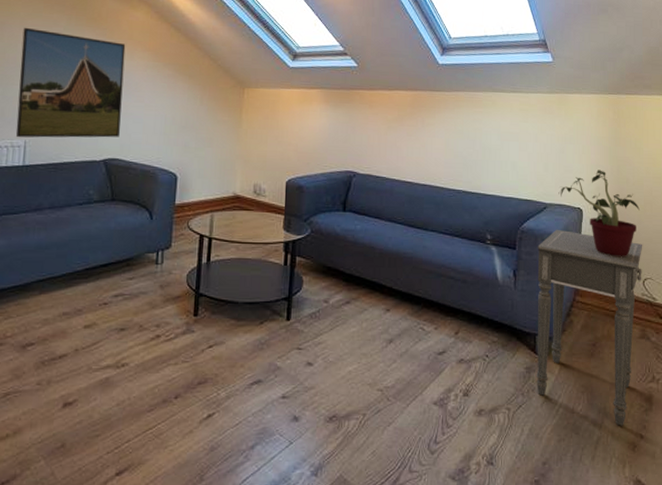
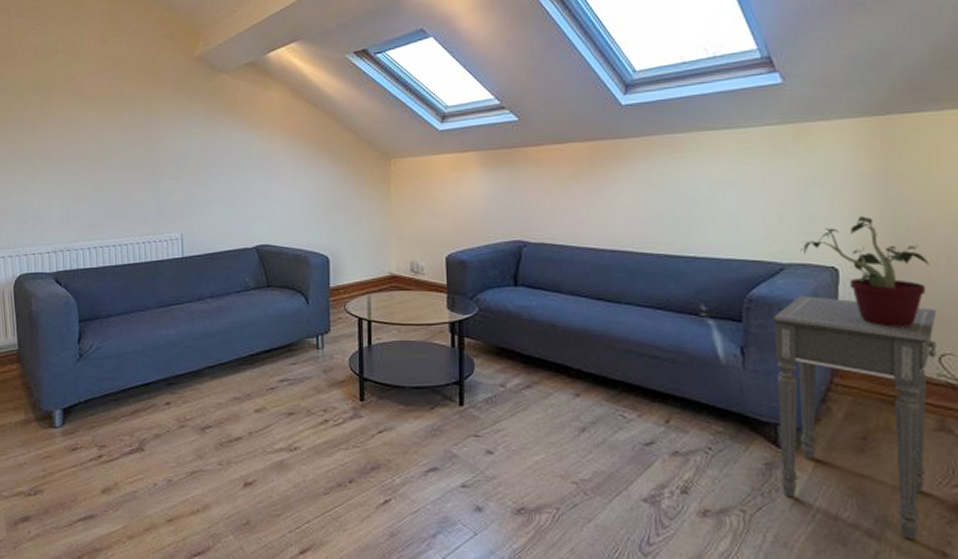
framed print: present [15,27,126,138] -> none [167,122,269,231]

